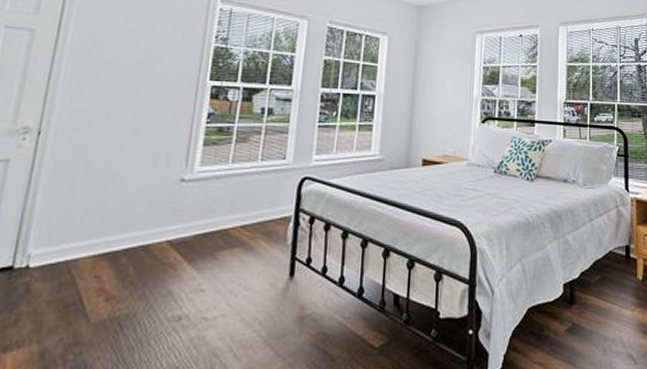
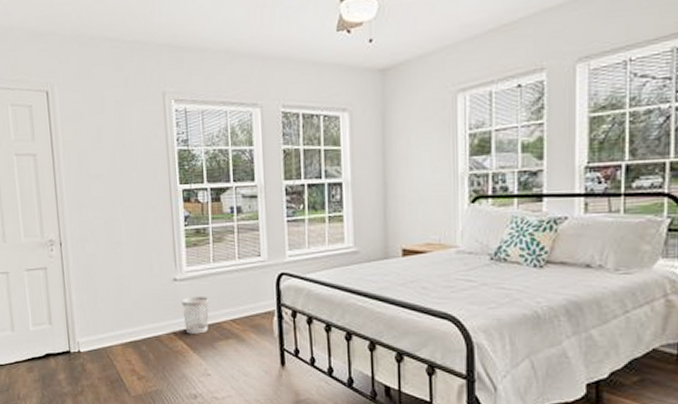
wastebasket: none [183,200,220,242] -> present [182,297,209,334]

